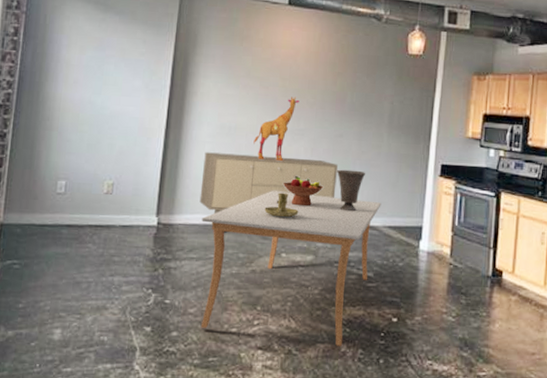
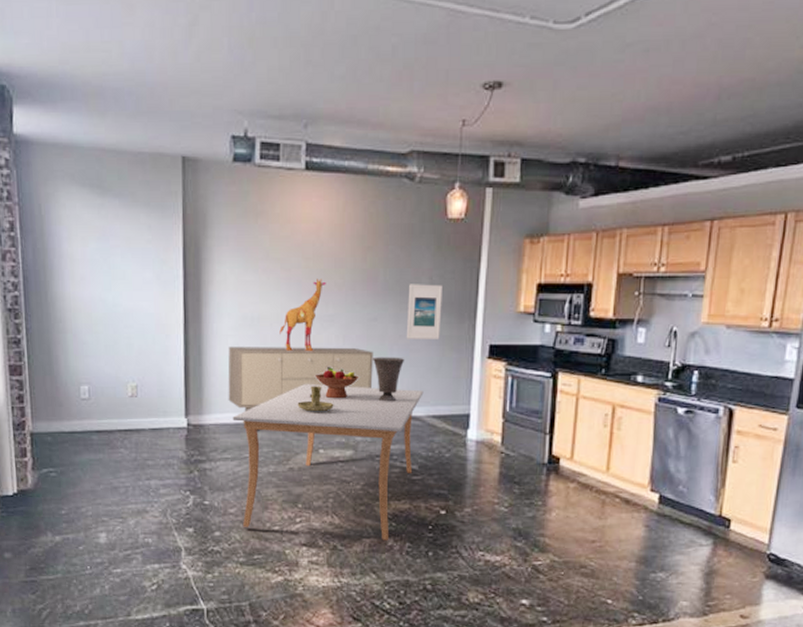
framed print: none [369,107,402,158] -> present [407,284,442,340]

